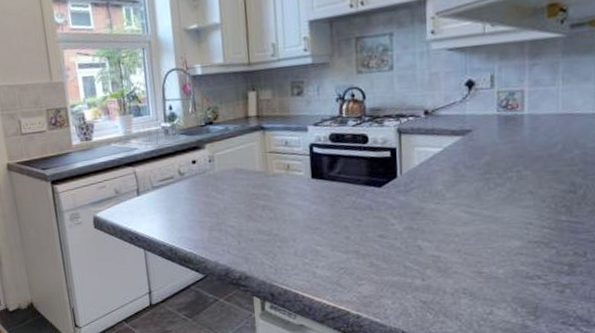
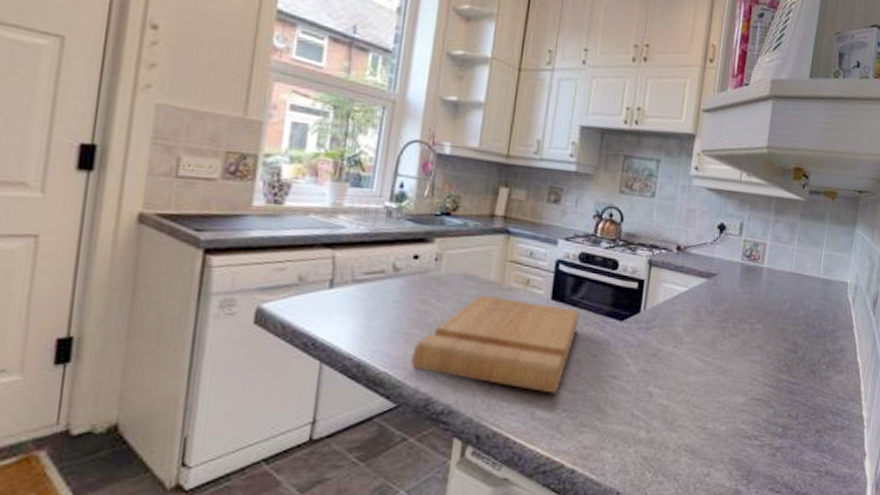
cutting board: none [207,182,340,256] -> present [410,294,580,394]

